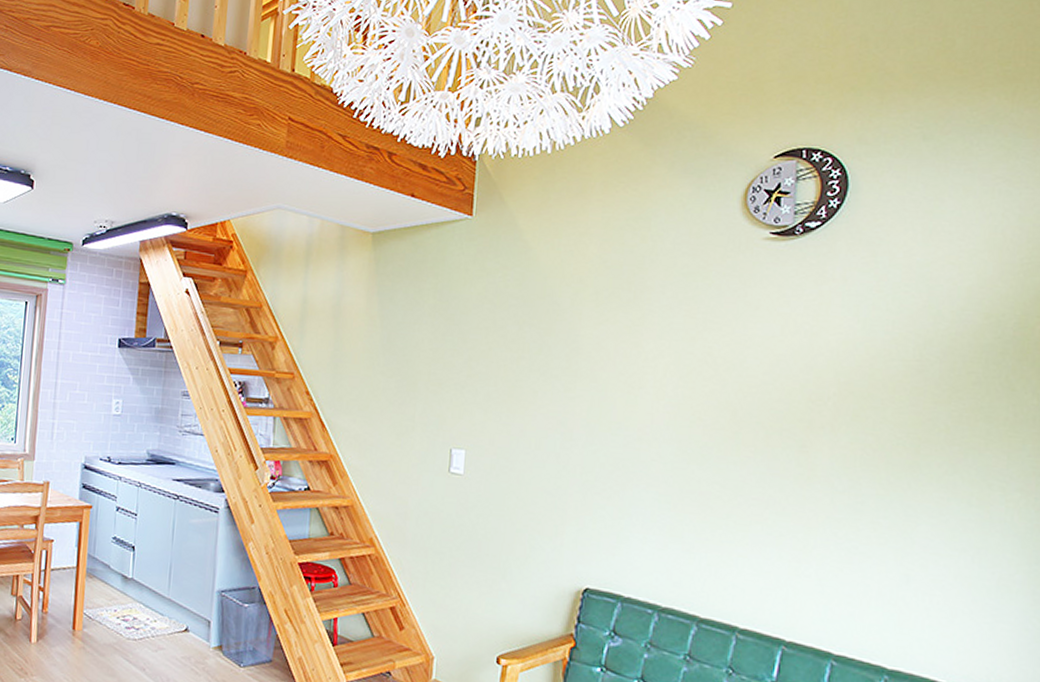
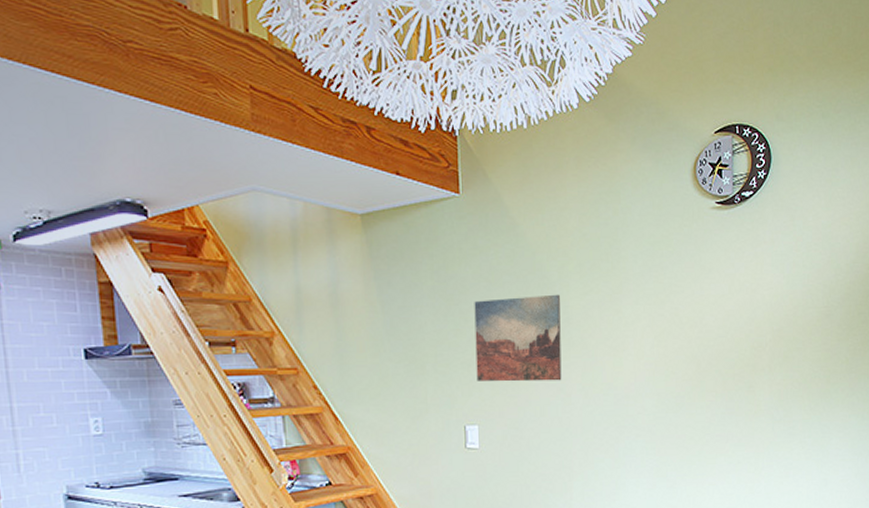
wall art: none [469,321,570,414] -> present [474,294,562,382]

